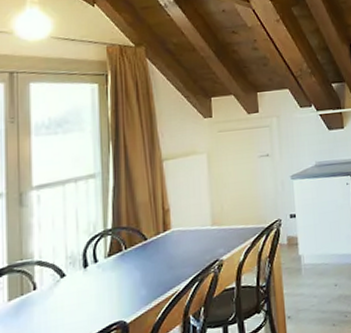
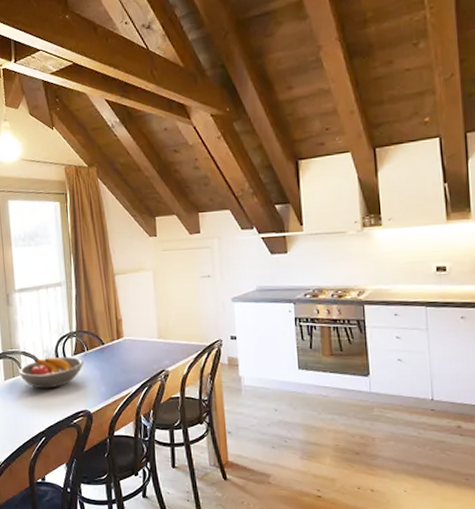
fruit bowl: none [30,259,121,305] -> present [19,357,84,389]

